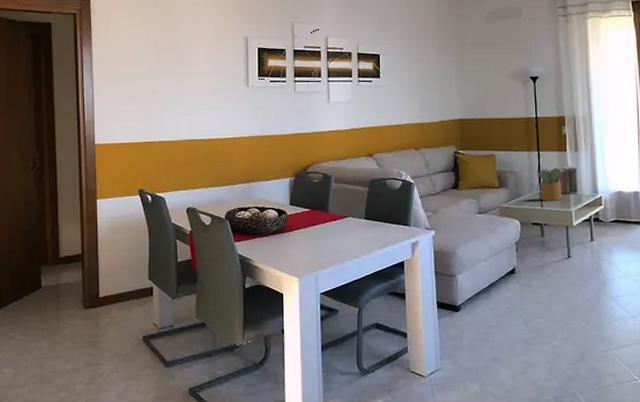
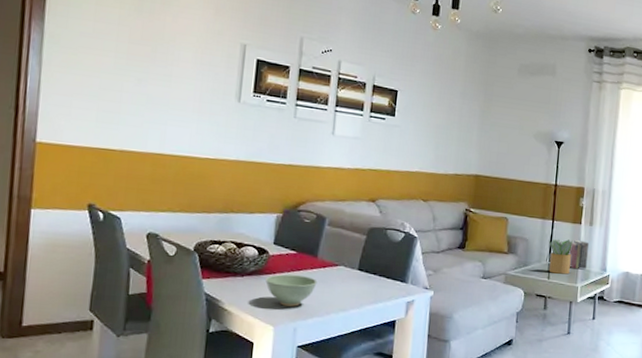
bowl: none [287,230,331,259] -> present [265,274,317,307]

